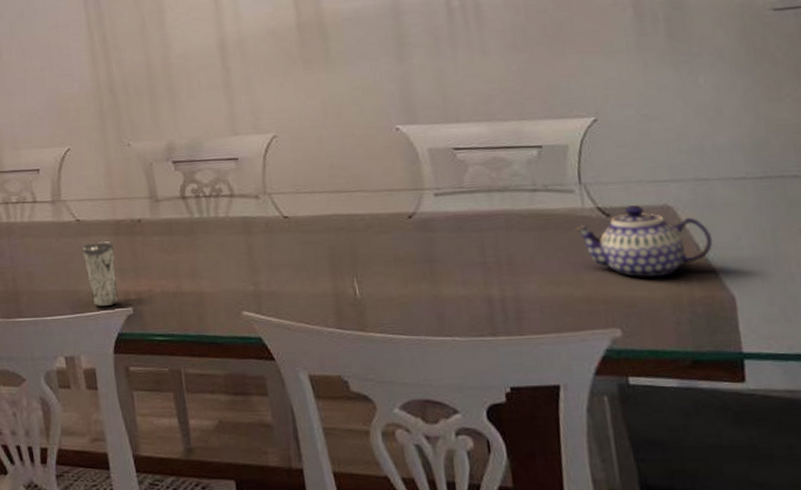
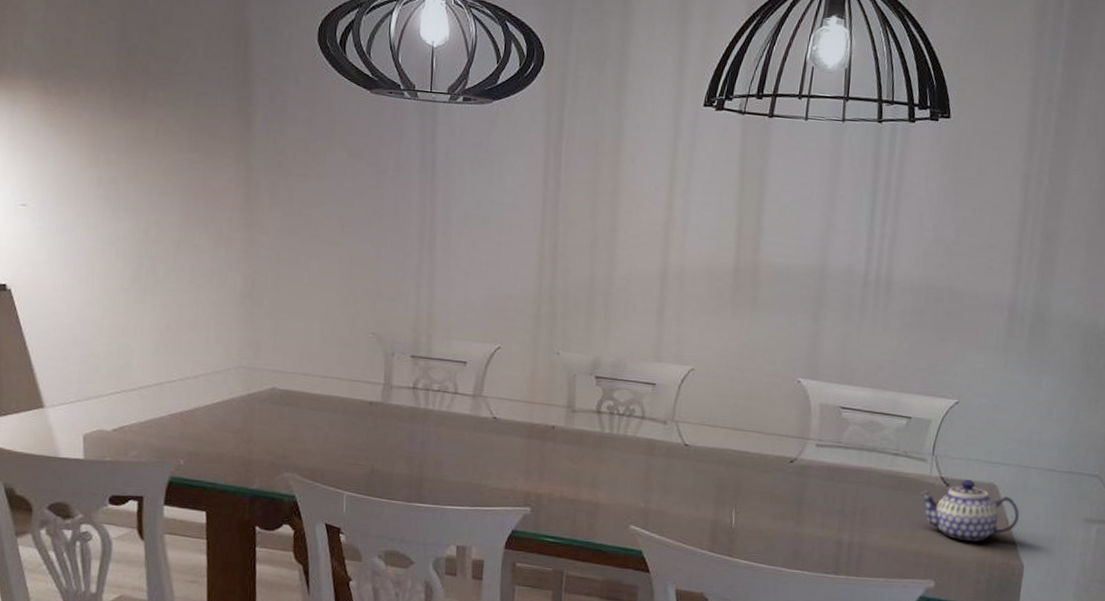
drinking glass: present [81,241,118,307] -> none [493,440,524,504]

